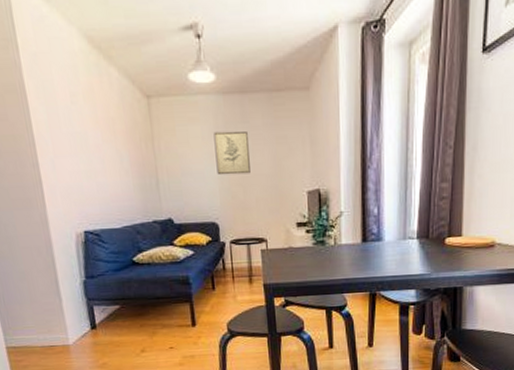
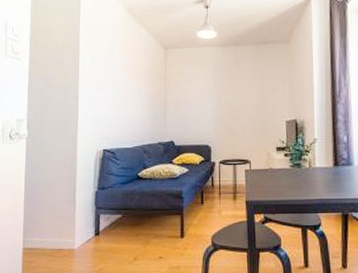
wall art: present [213,131,251,175] -> none [212,73,240,107]

